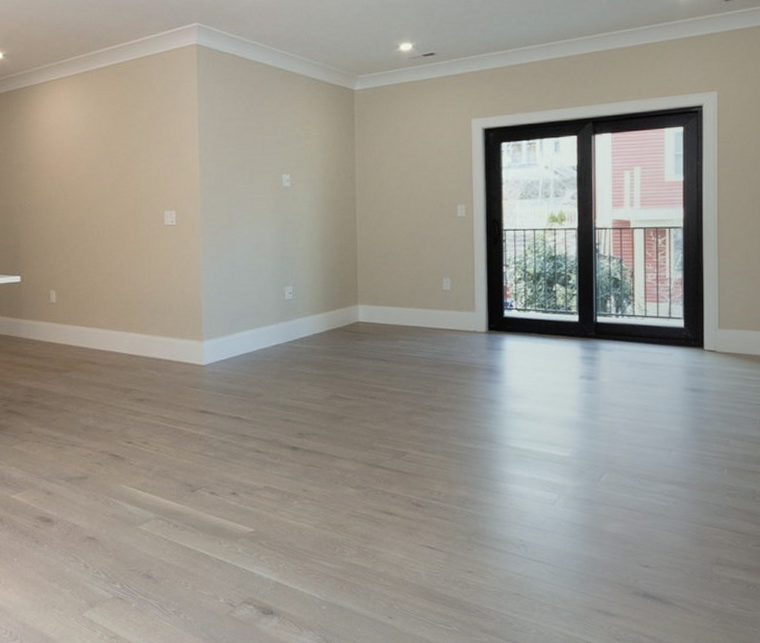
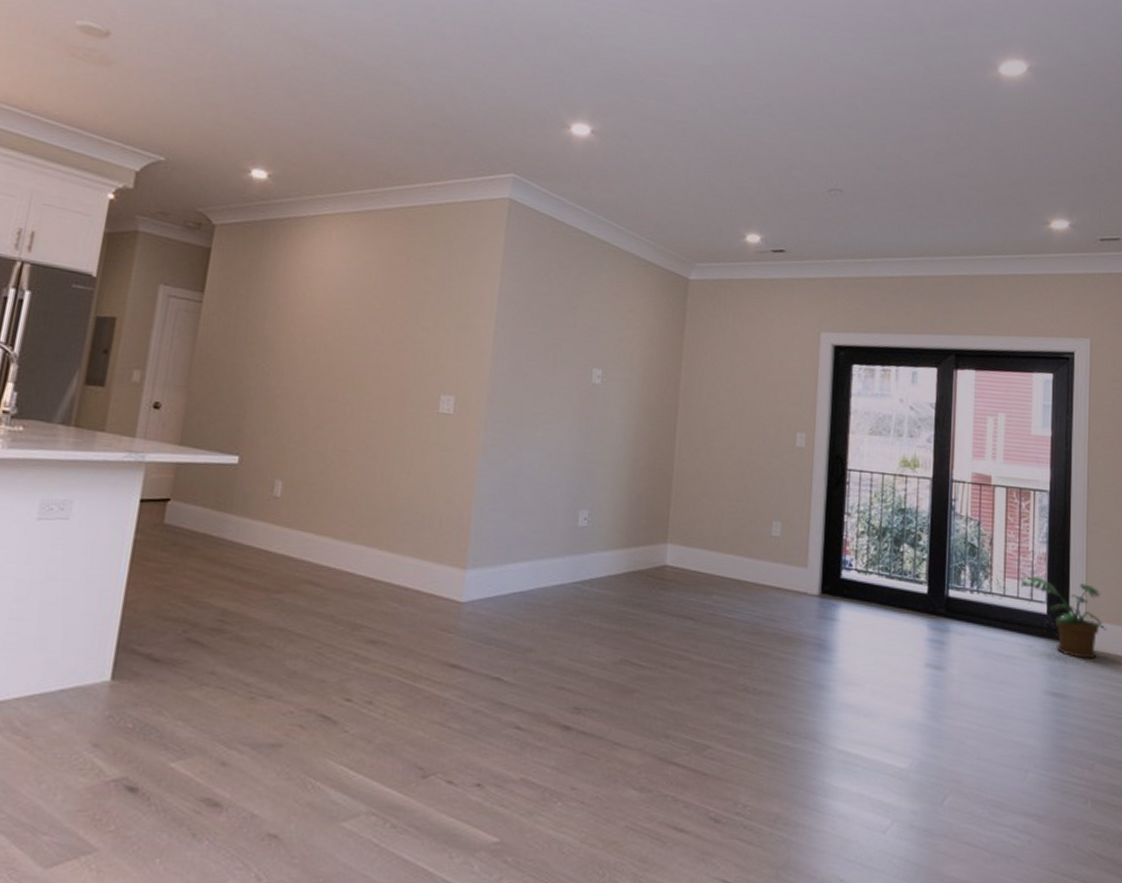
potted plant: none [659,299,738,360] -> present [1020,576,1107,659]

